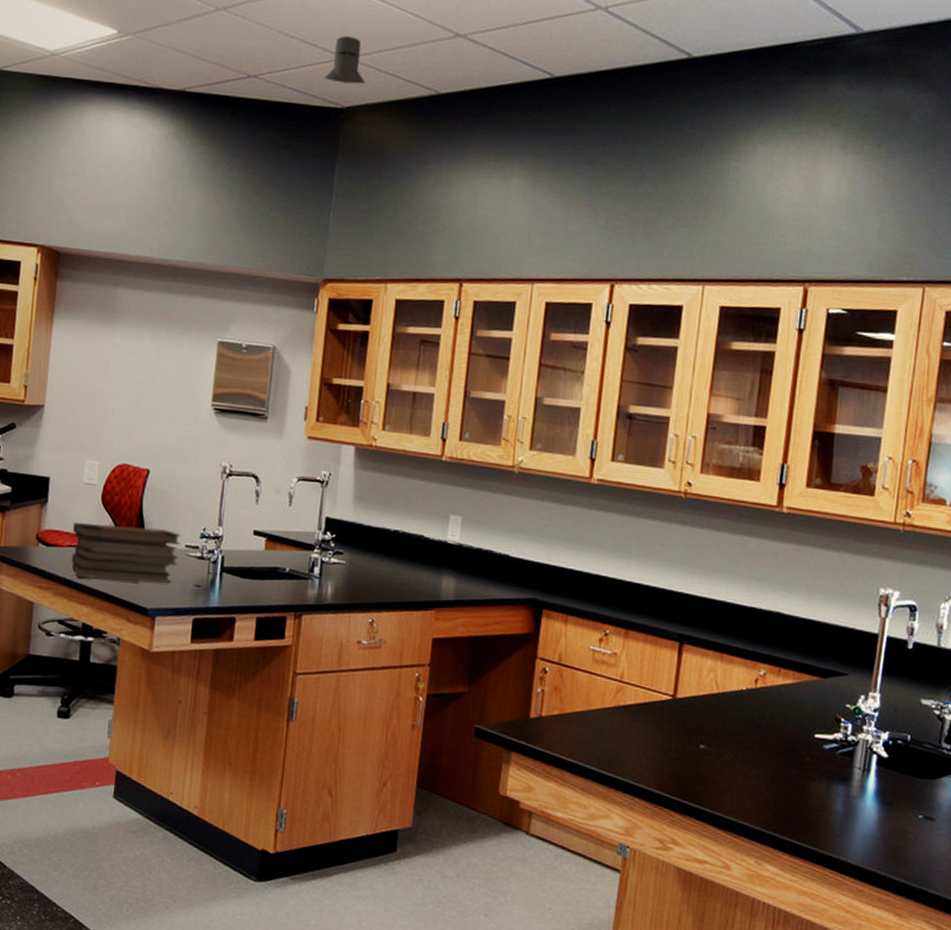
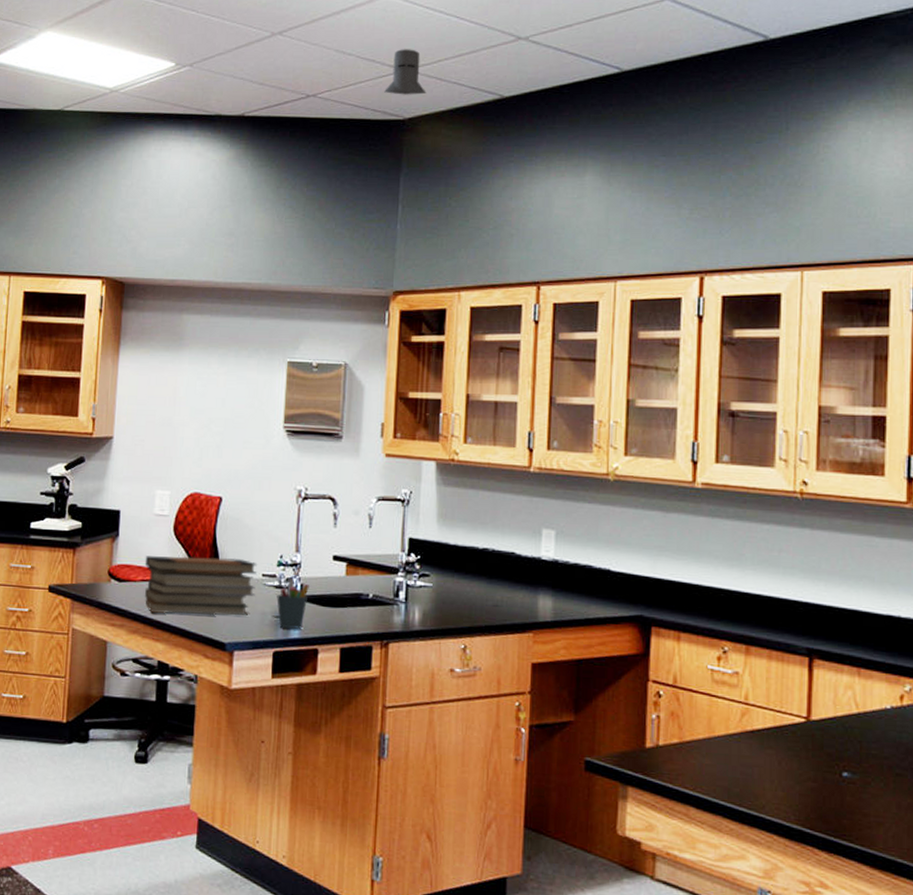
pen holder: none [198,549,230,598] -> present [276,577,309,629]

